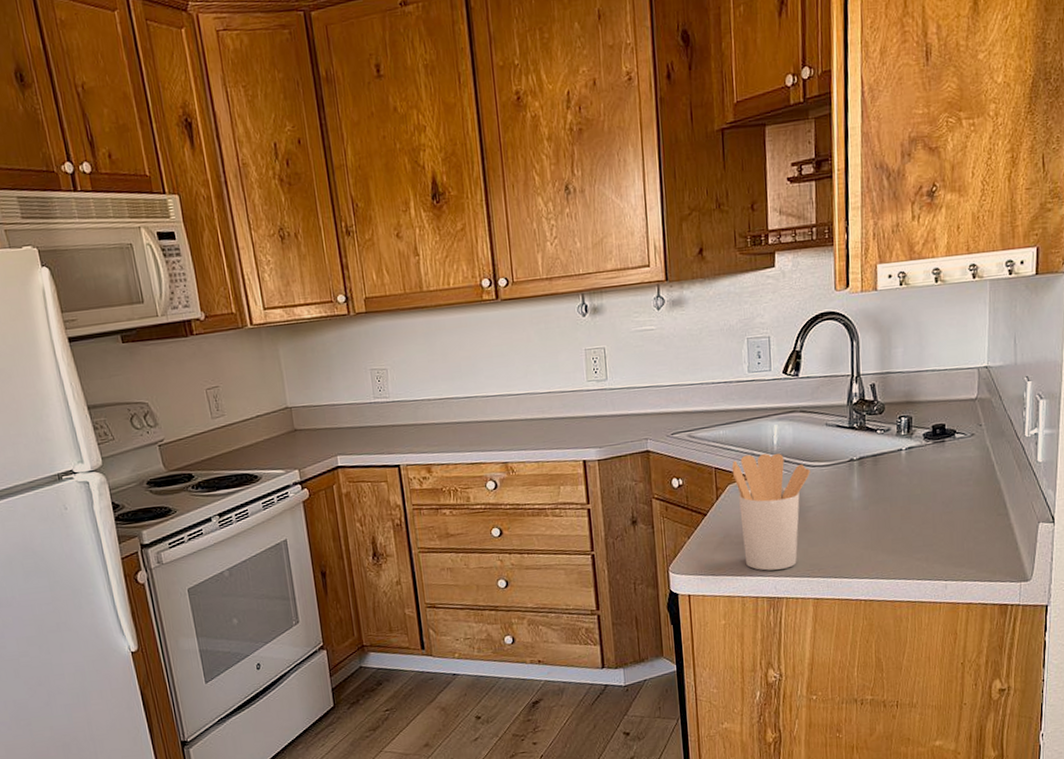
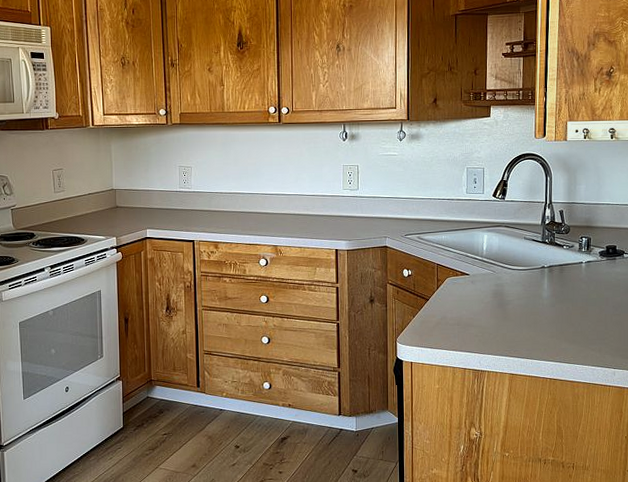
utensil holder: present [731,454,810,571] -> none [450,256,511,348]

